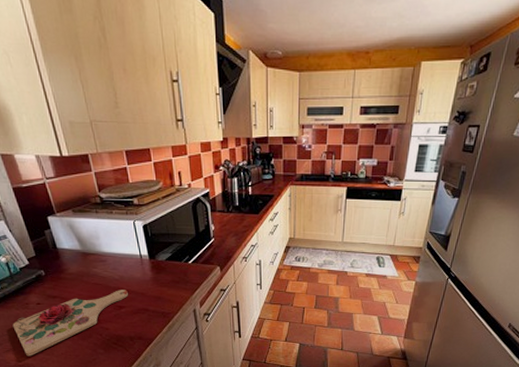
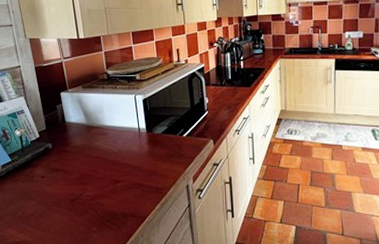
cutting board: present [12,290,128,356] -> none [17,163,125,233]

